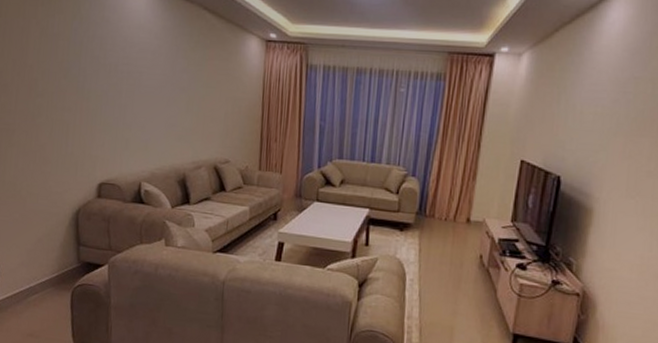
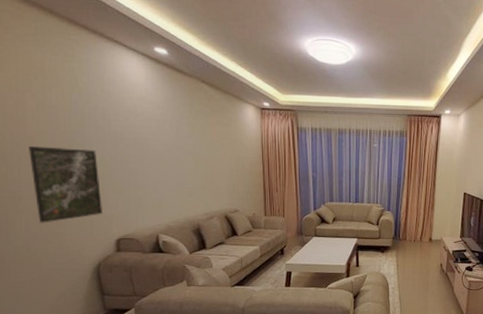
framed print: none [27,75,90,160] -> present [29,145,102,223]

